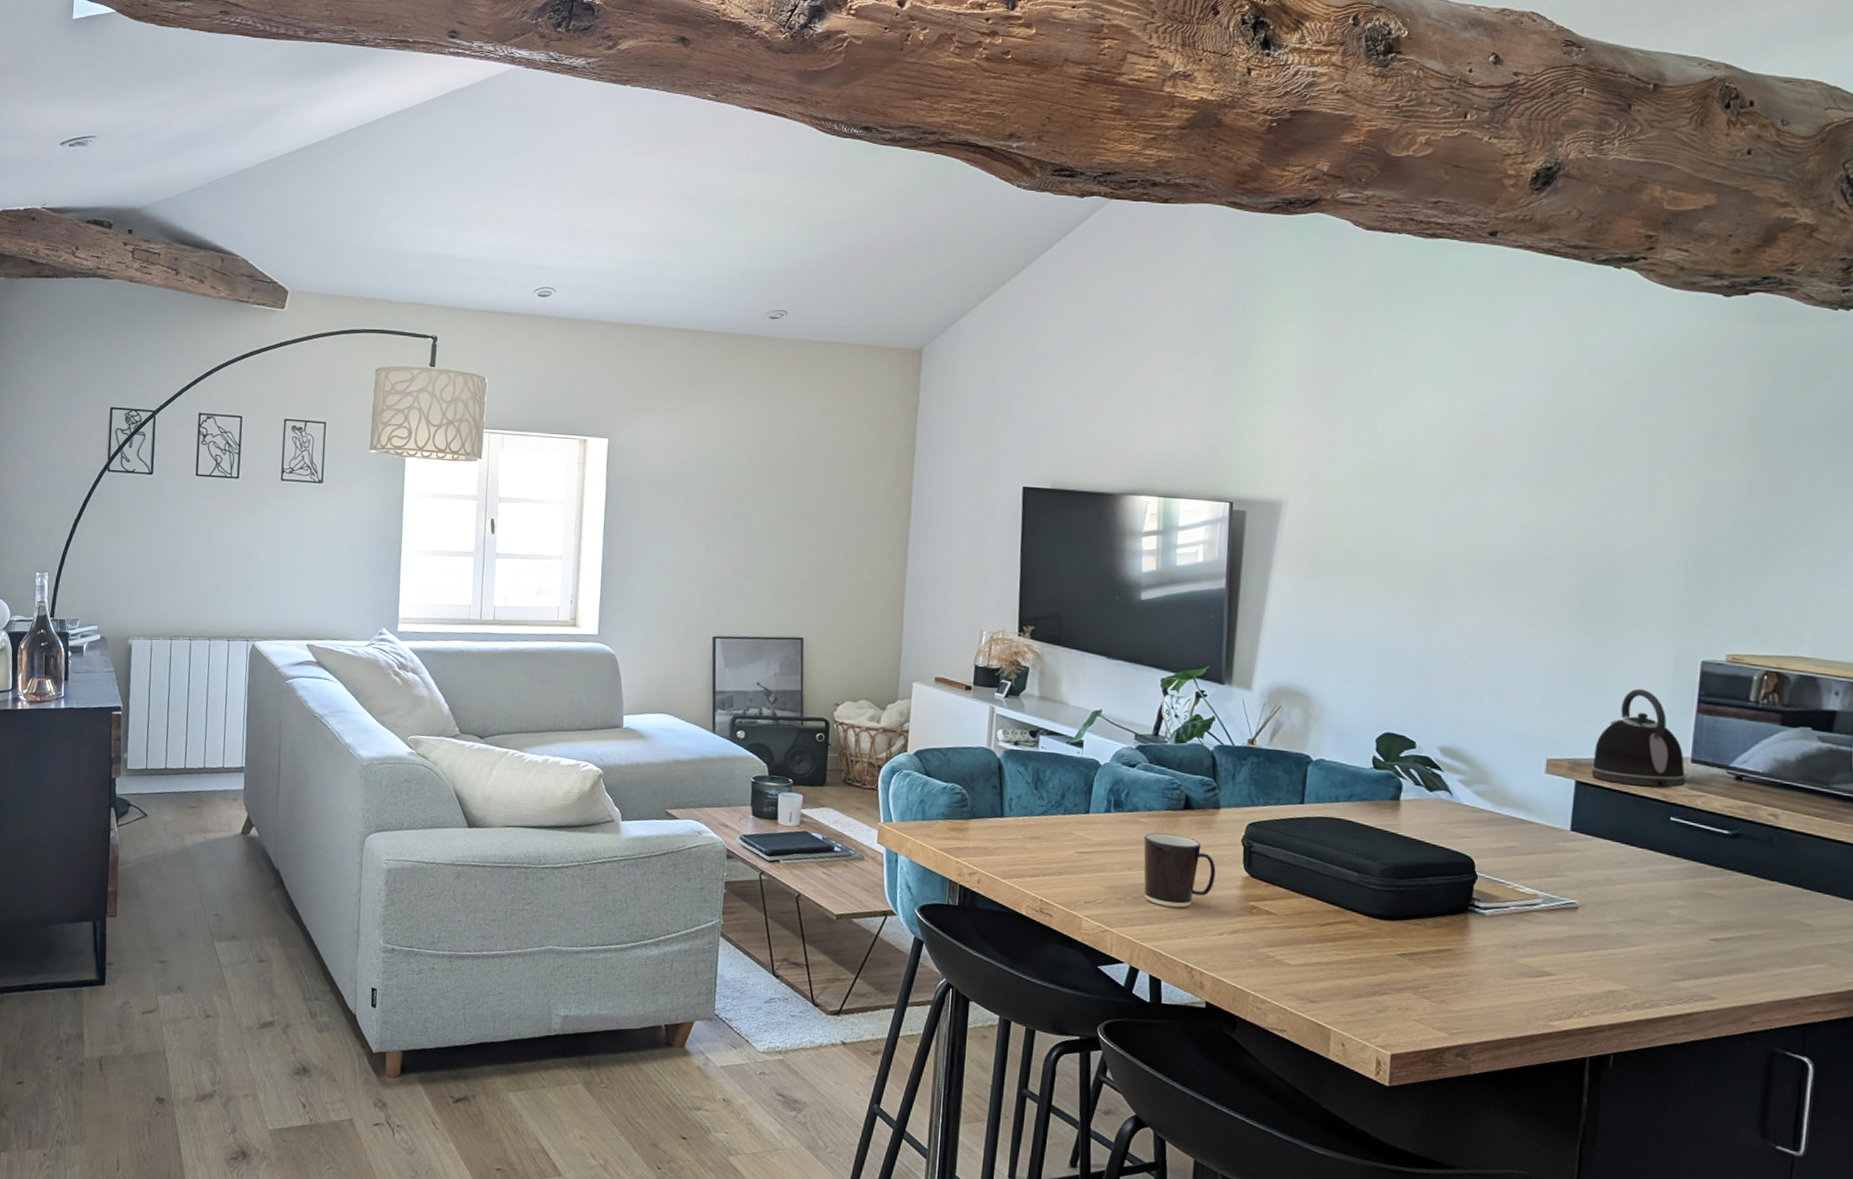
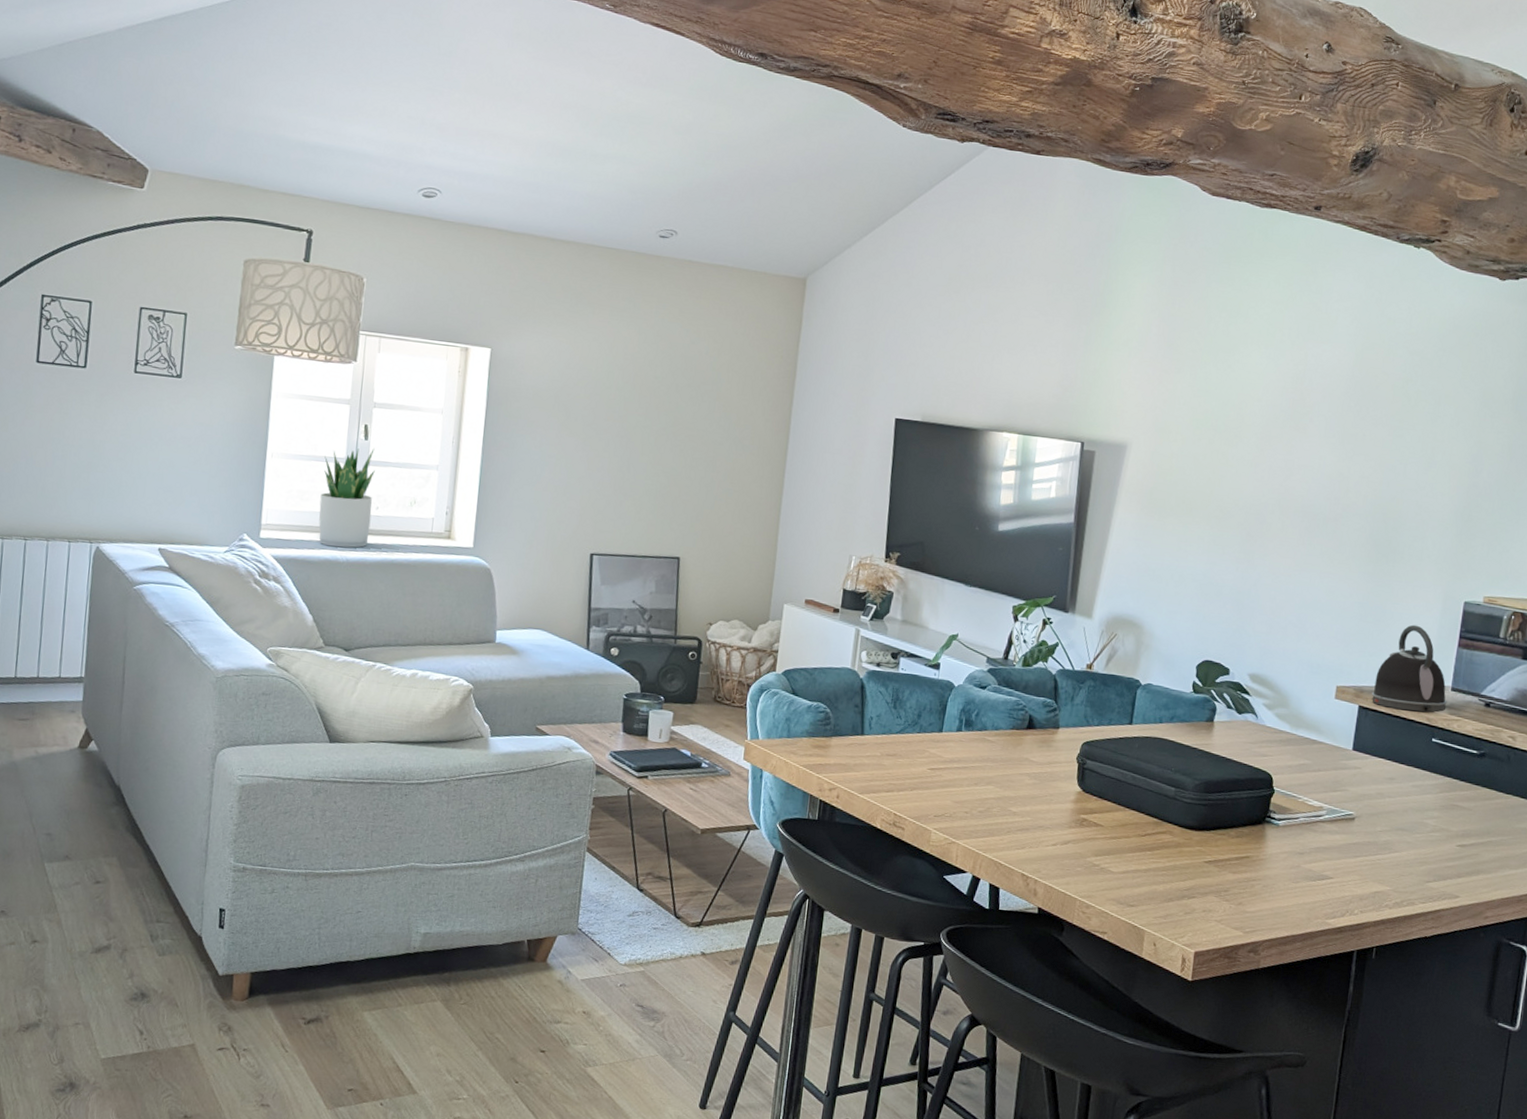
planter: none [451,542,502,639] -> present [319,448,375,548]
mug: present [1143,832,1216,908] -> none [988,750,1053,821]

